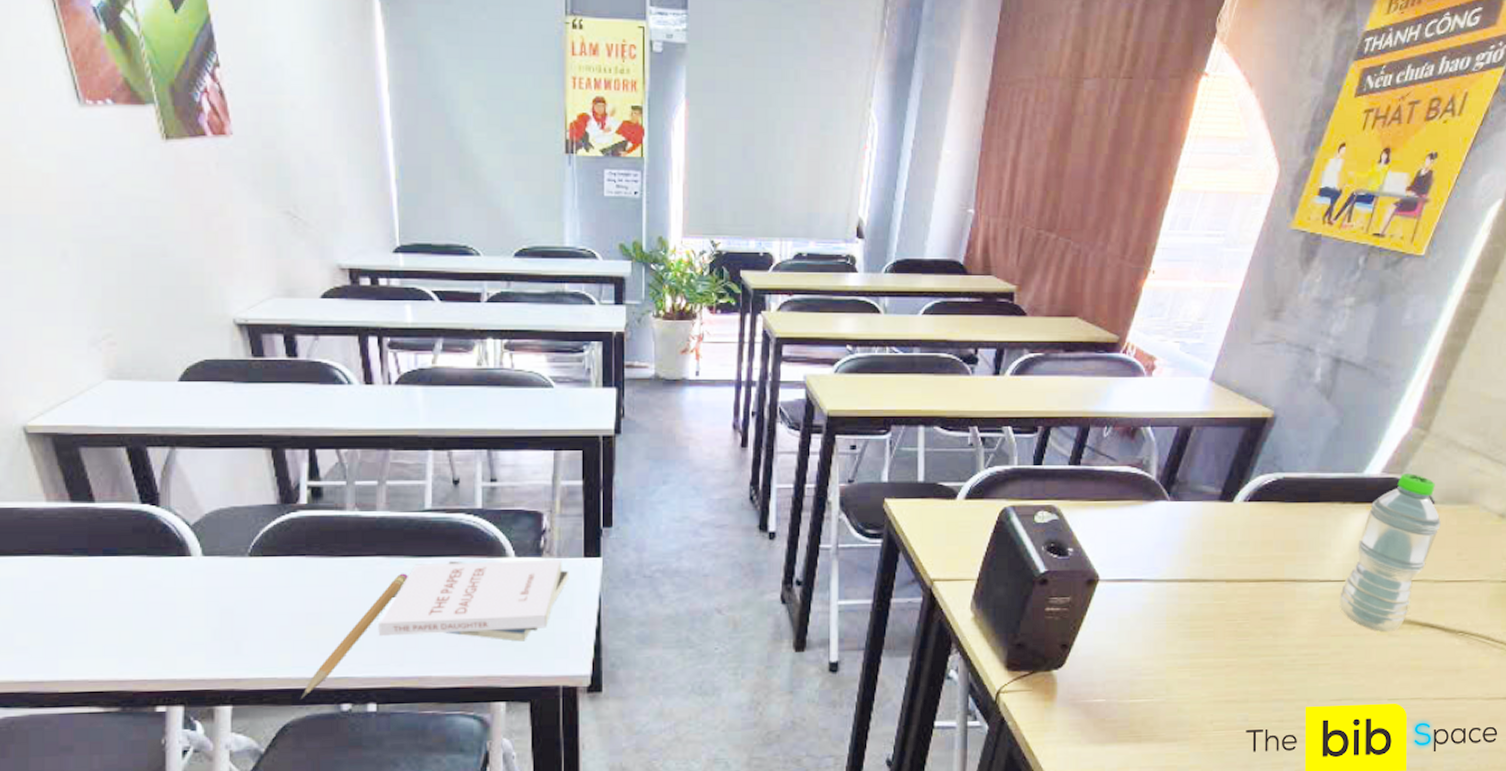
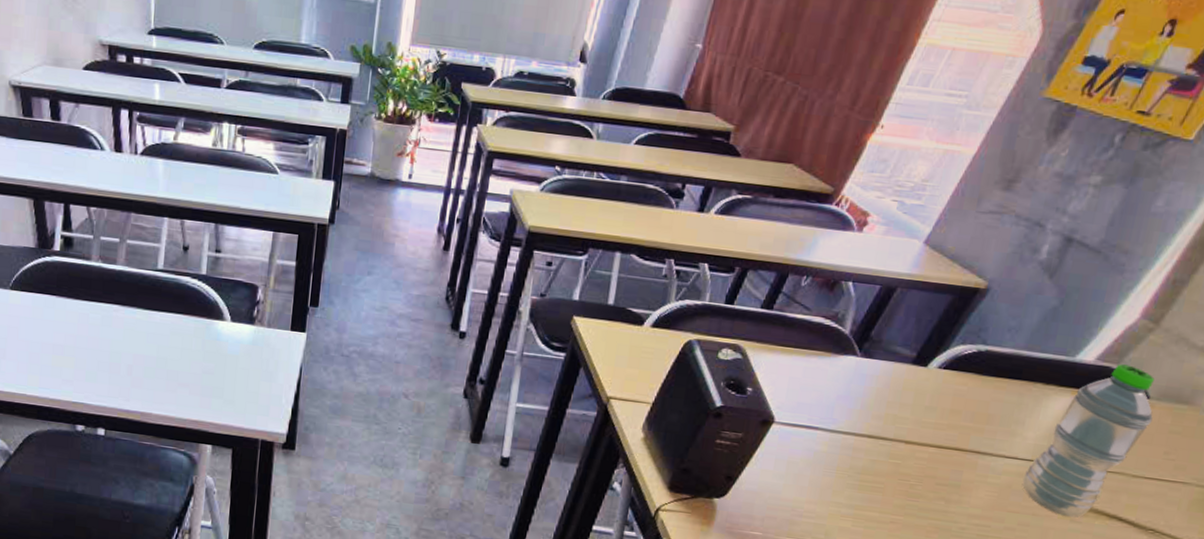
pencil: present [301,573,408,700] -> none [45,321,139,416]
books: present [378,560,569,642] -> none [110,316,277,396]

